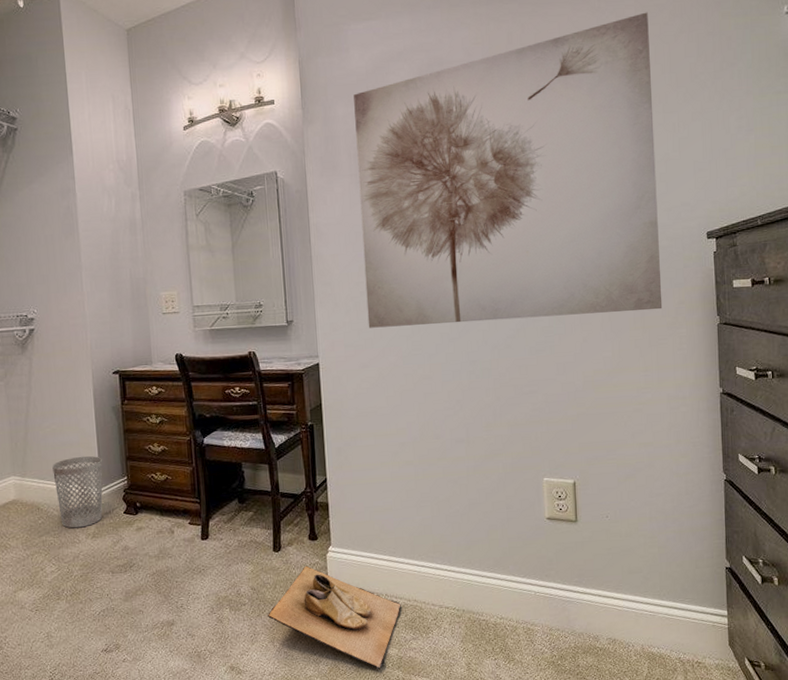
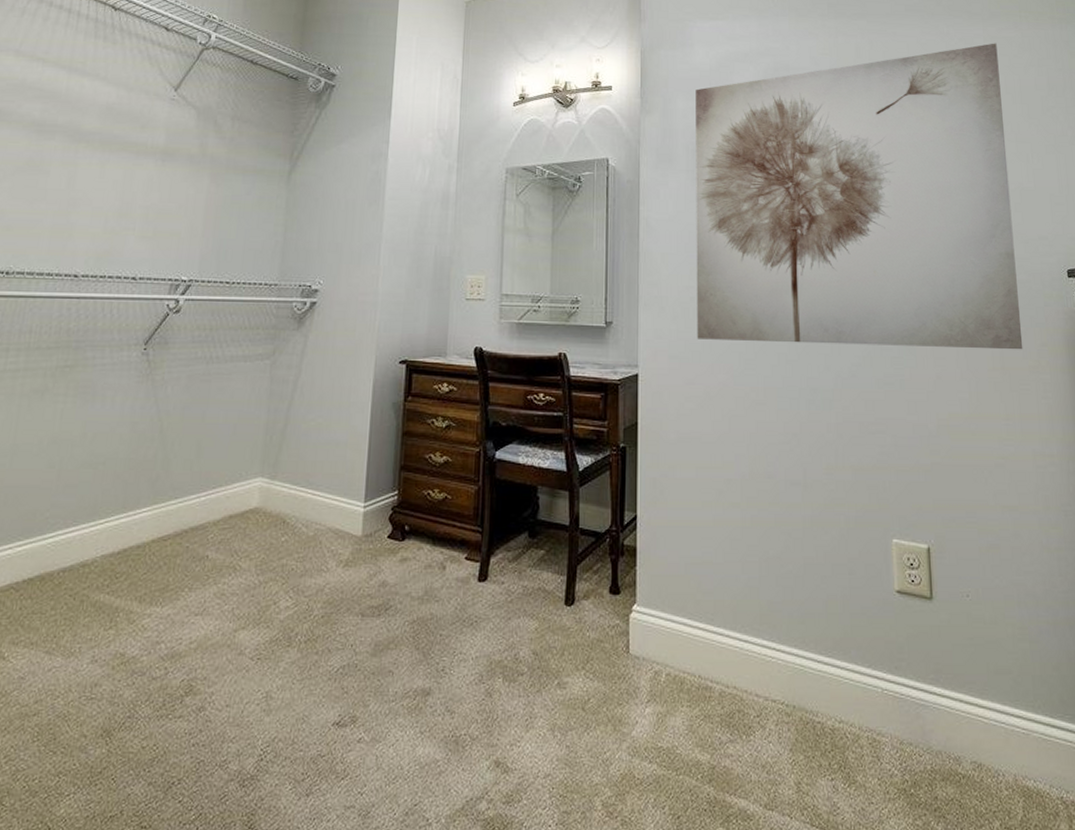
wastebasket: present [52,456,103,528] -> none [309,459,372,552]
shoes: present [268,565,401,669] -> none [550,627,717,781]

